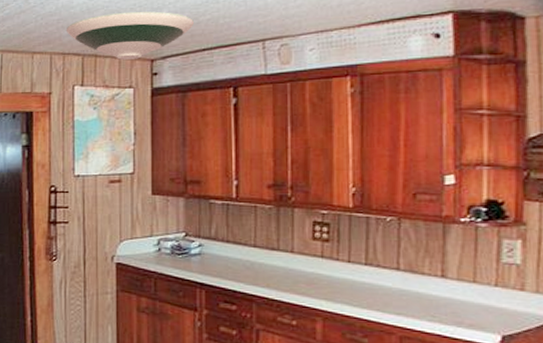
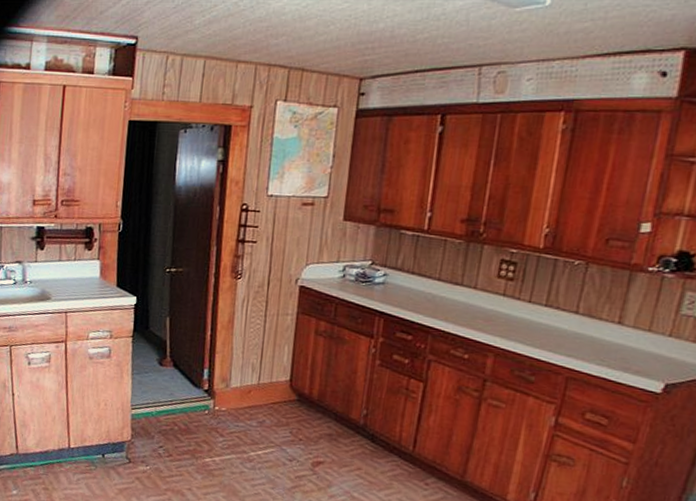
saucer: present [67,11,195,60] -> none [275,23,411,76]

